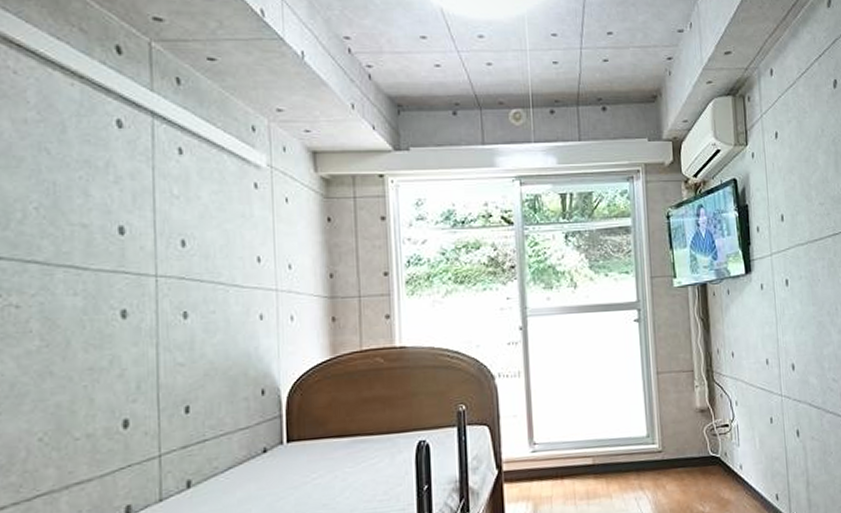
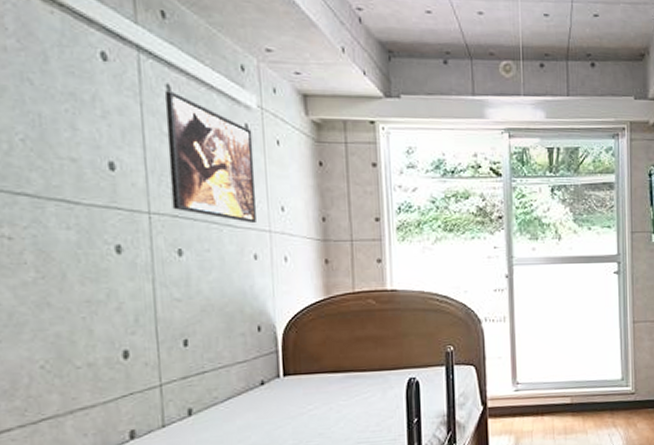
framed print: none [176,154,264,282] -> present [165,91,257,223]

